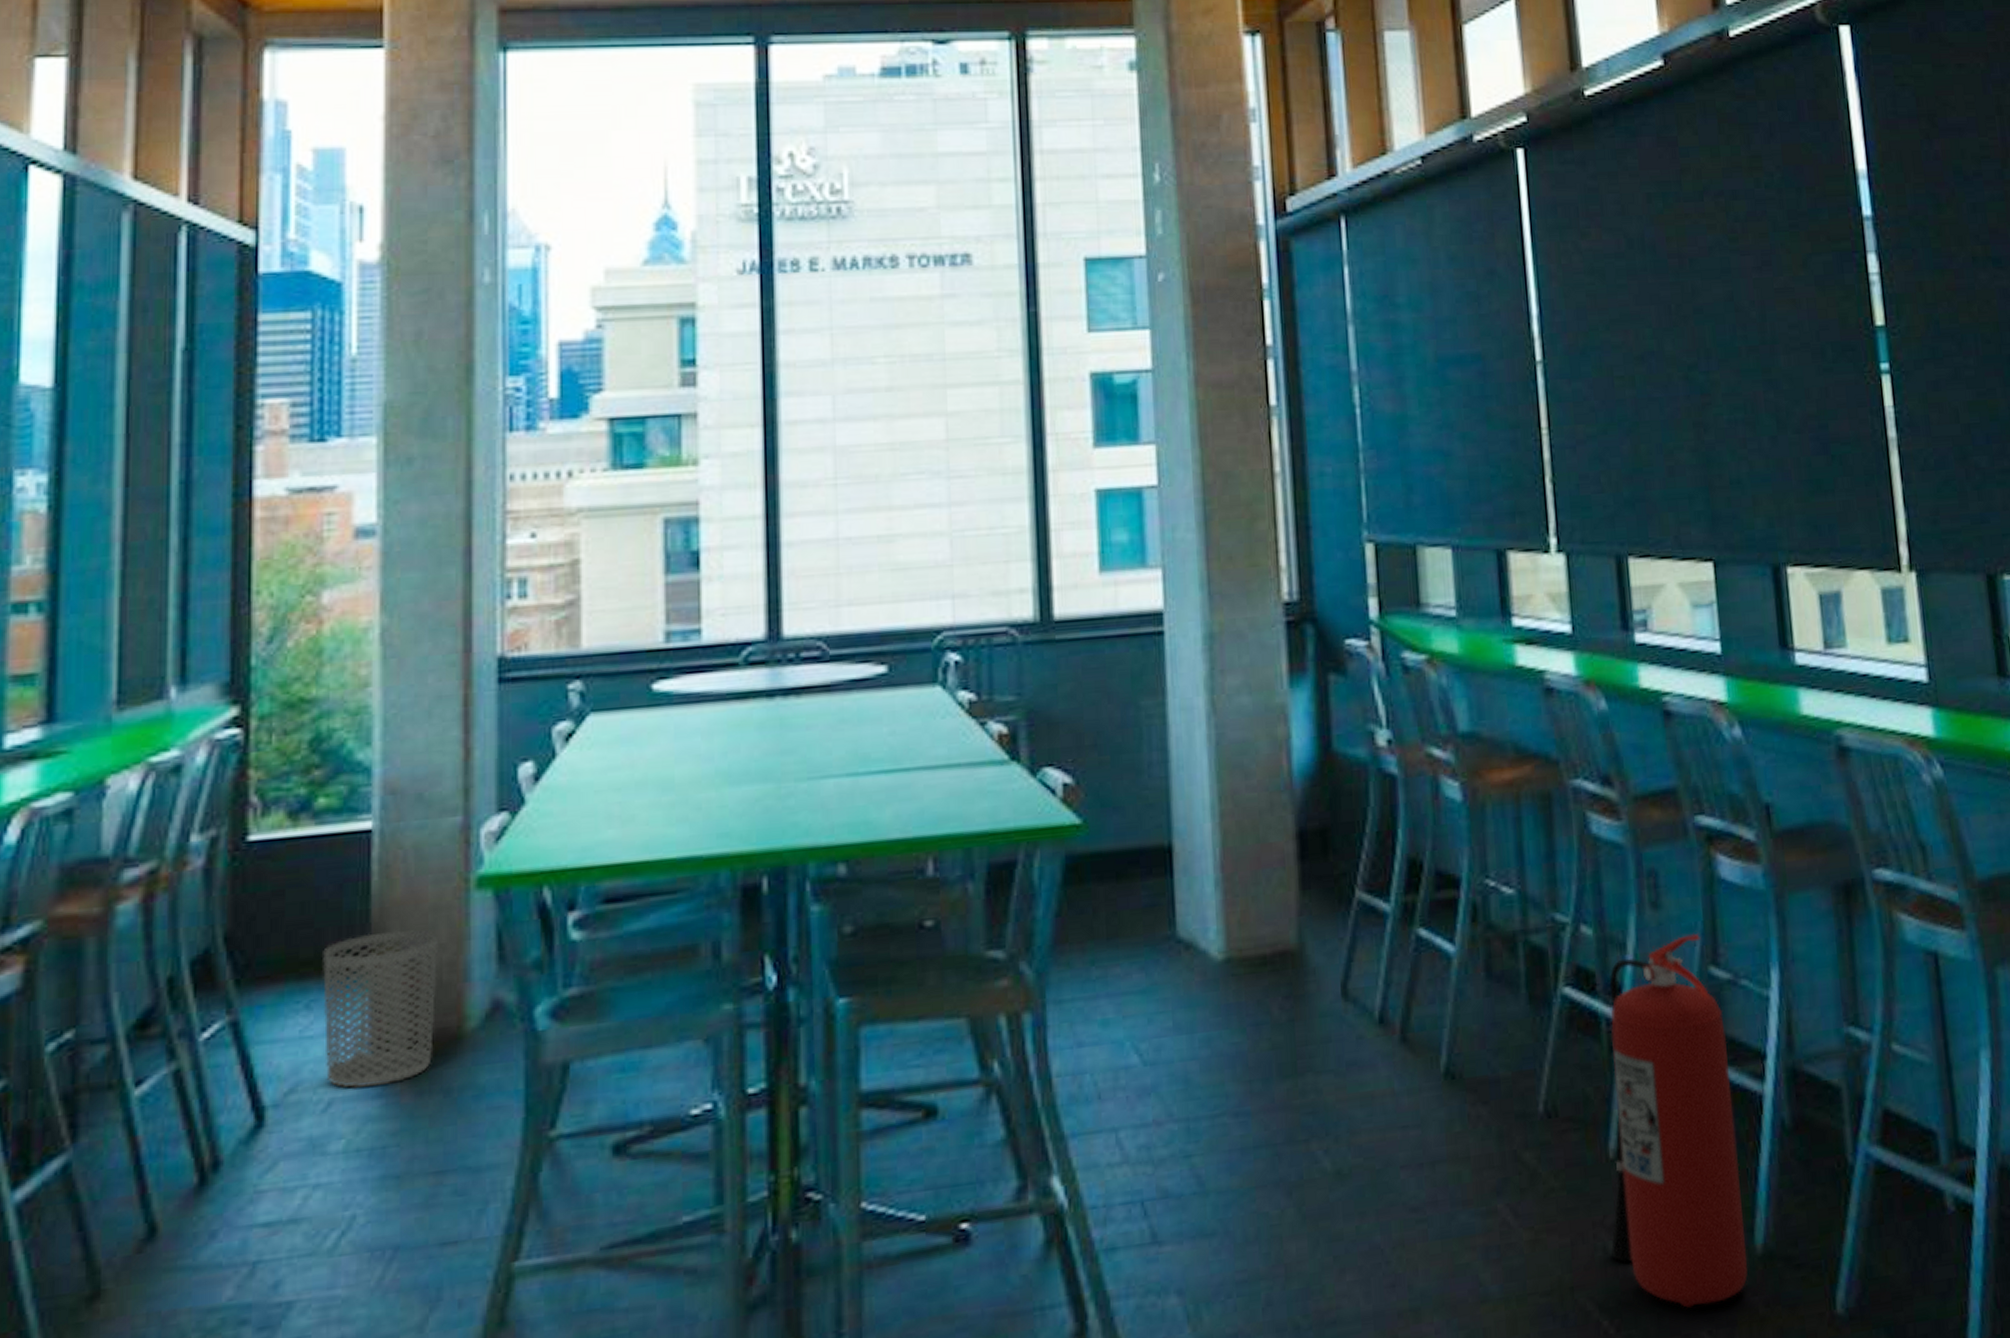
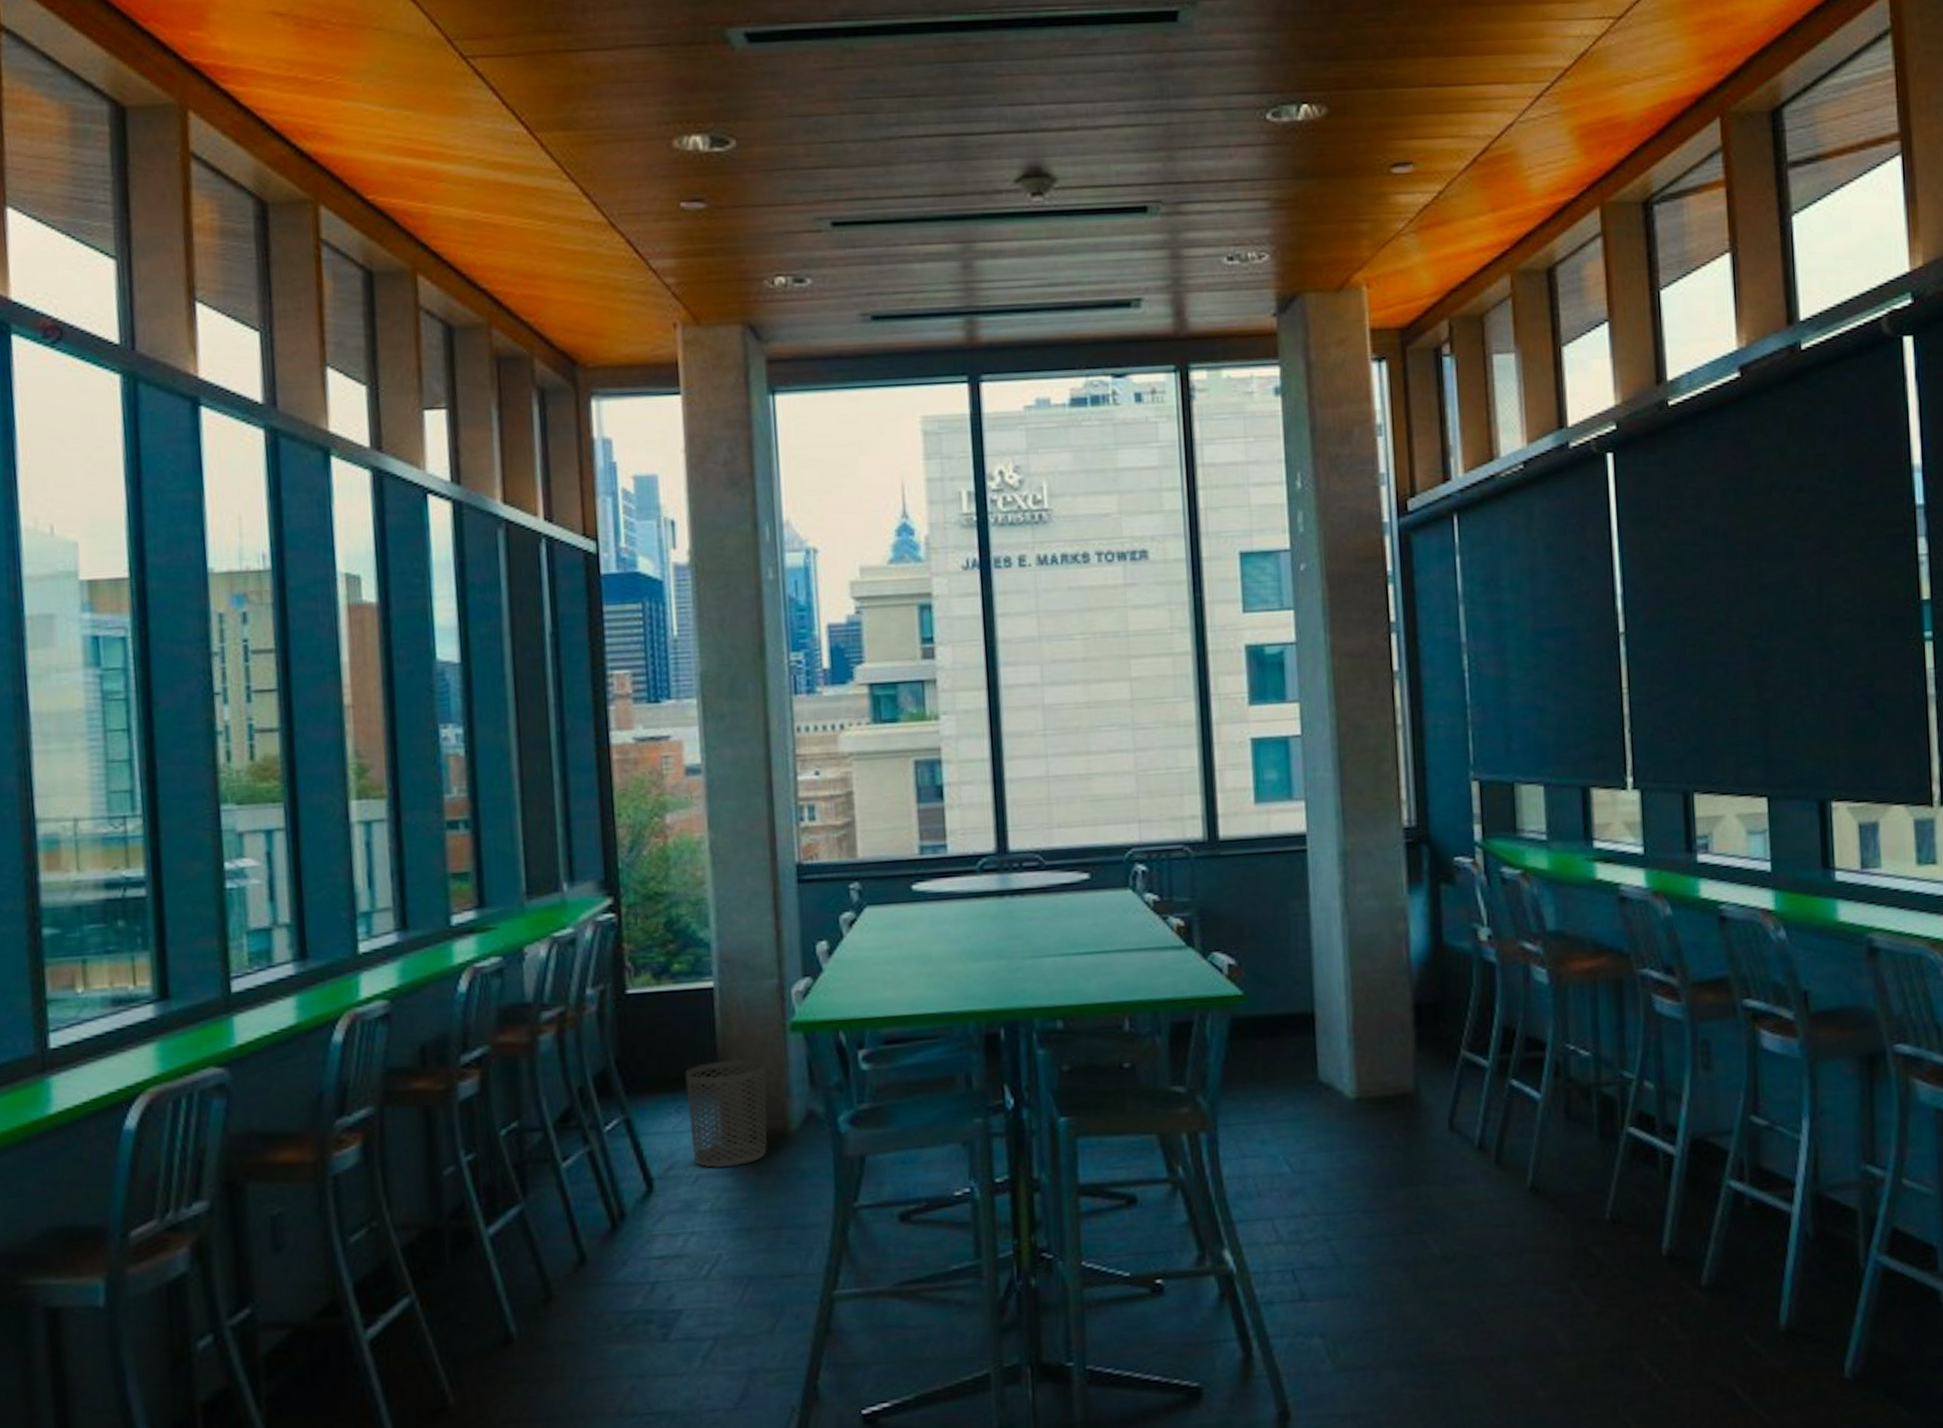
fire extinguisher: present [1609,934,1748,1308] -> none [1661,1090,1773,1367]

